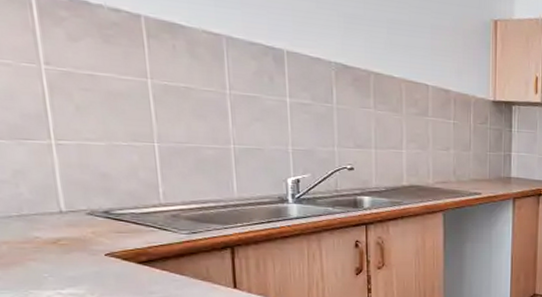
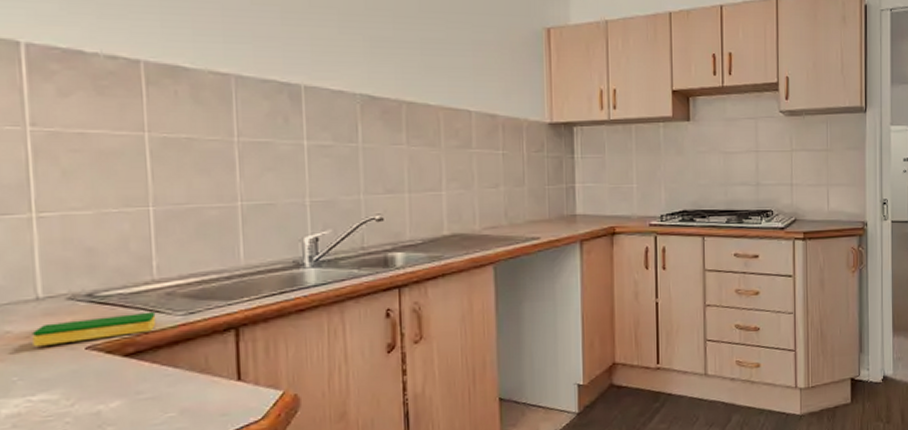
dish sponge: none [58,229,165,250] -> present [32,311,157,346]

